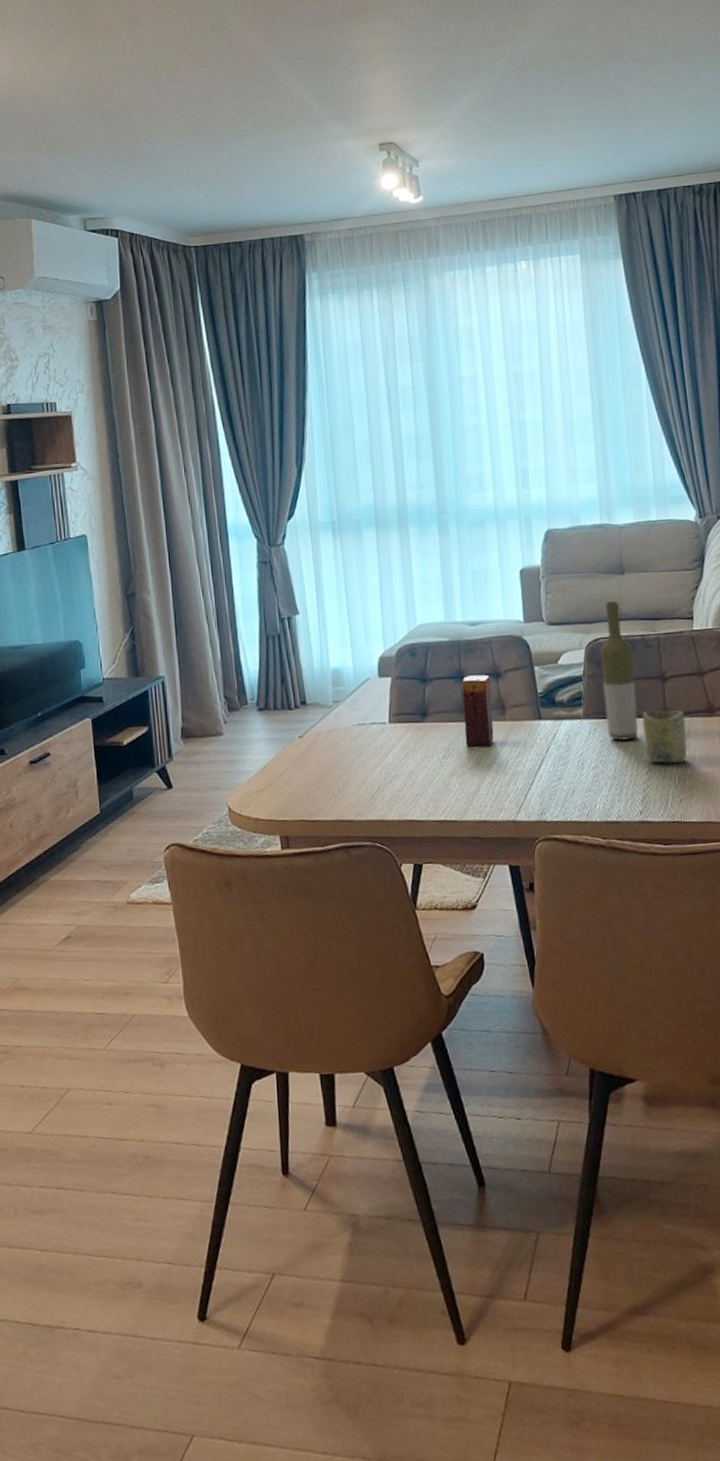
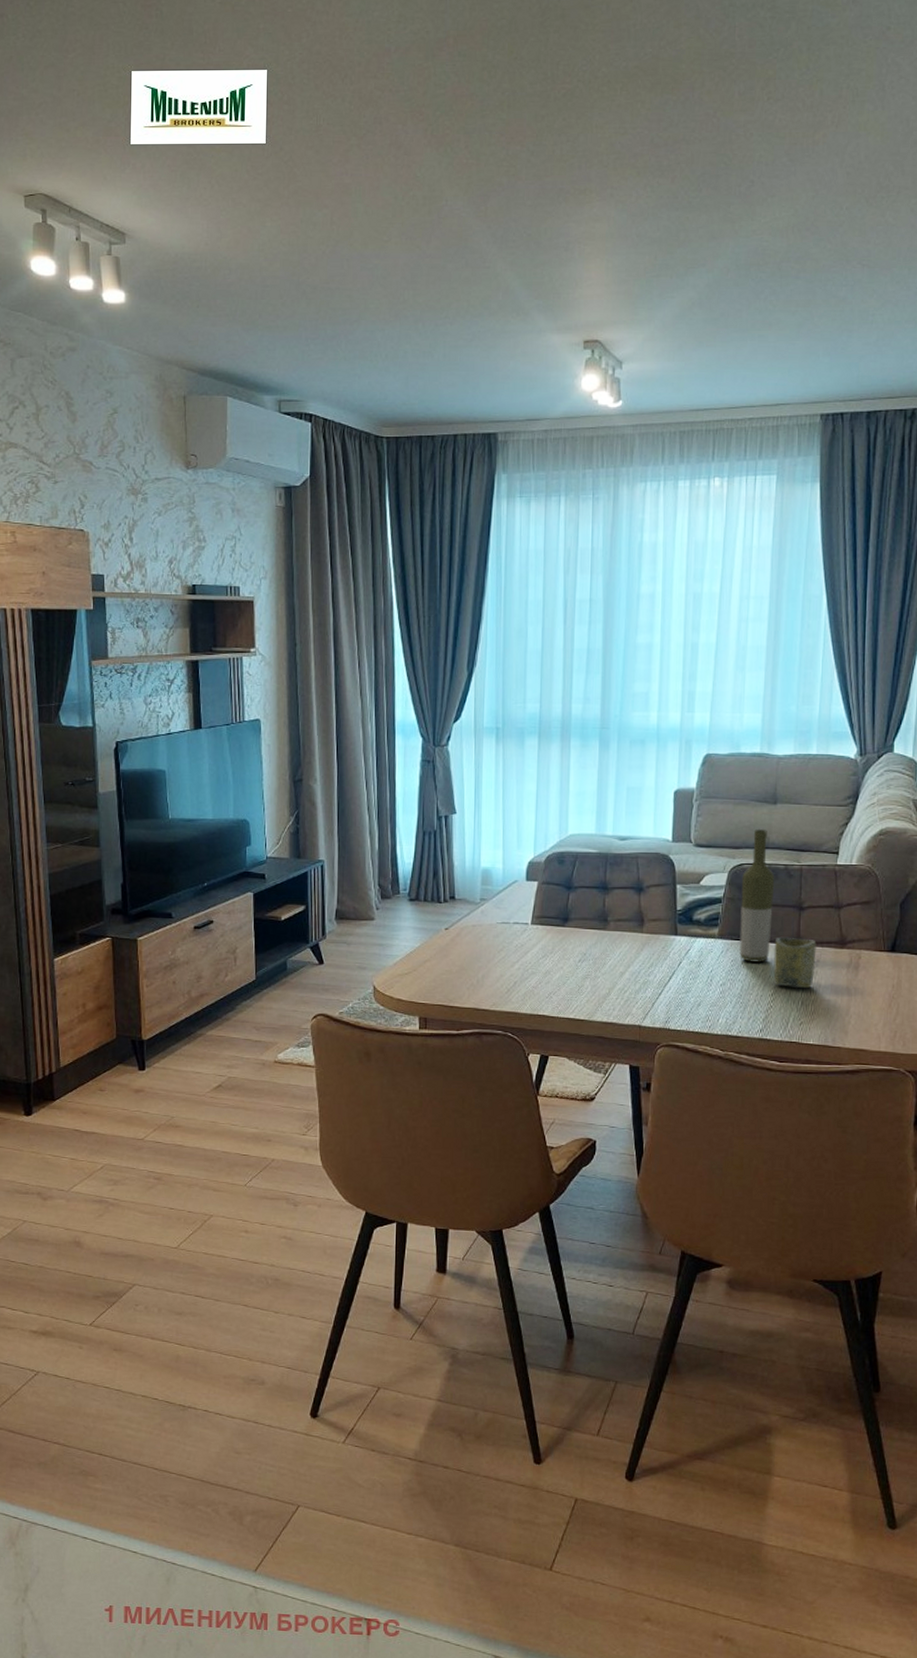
candle: present [461,674,494,747] -> none [602,887,633,955]

